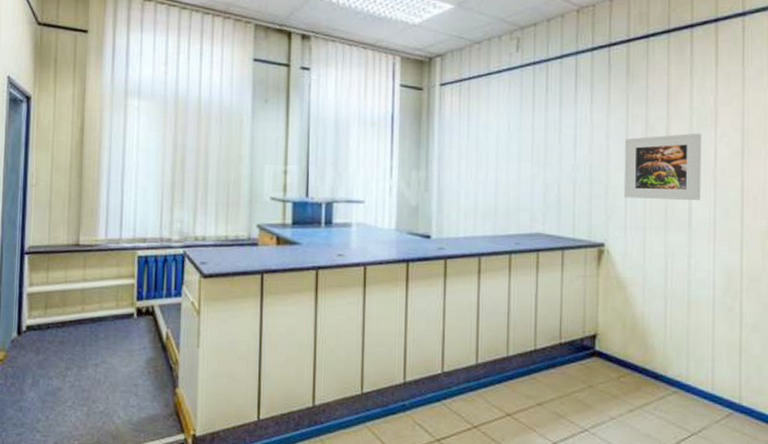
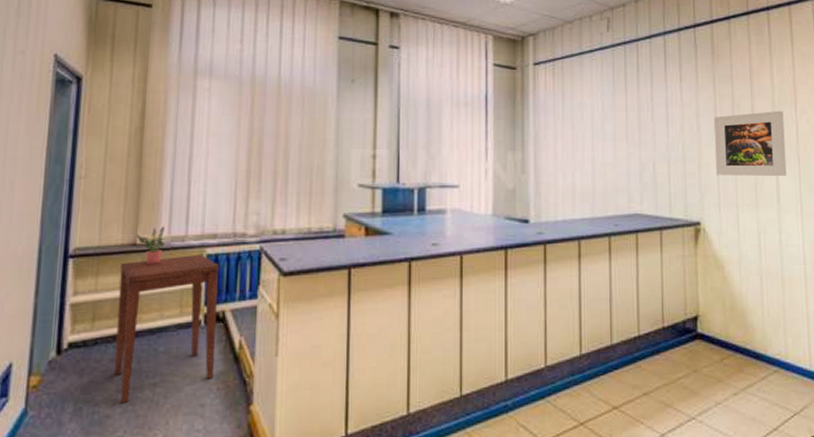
side table: none [63,255,149,379] -> present [113,254,220,403]
potted plant: none [78,230,103,263] -> present [136,226,165,265]

